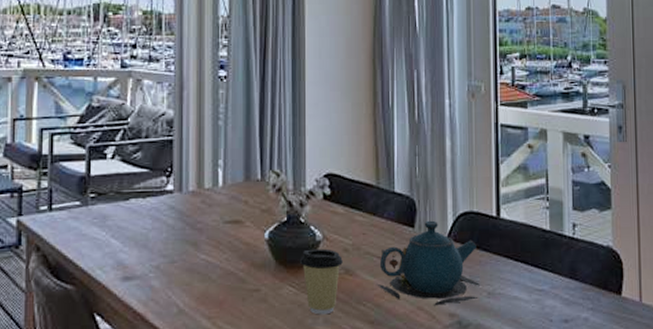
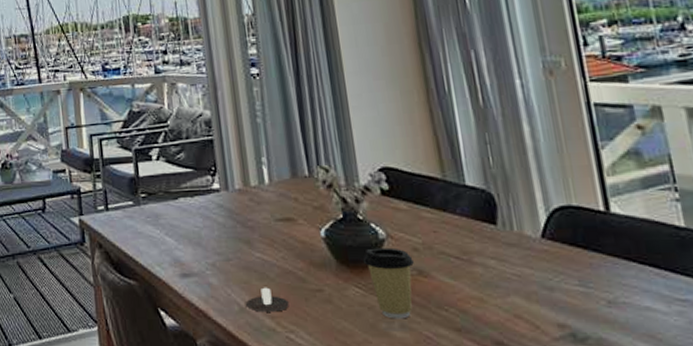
candle: none [185,288,227,313] -> present [246,287,289,312]
teapot: present [377,220,484,306] -> none [458,216,600,314]

